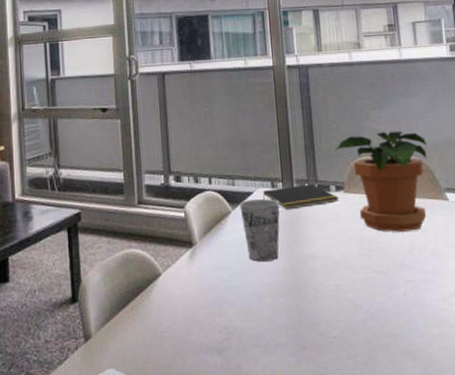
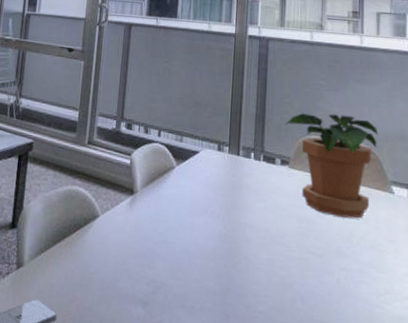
cup: present [239,198,280,262] -> none [184,158,224,223]
notepad: present [263,184,340,210] -> none [209,151,283,176]

